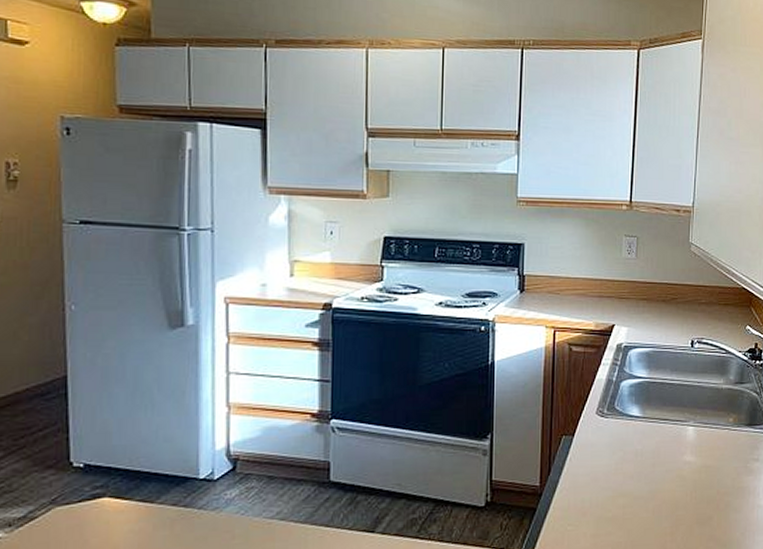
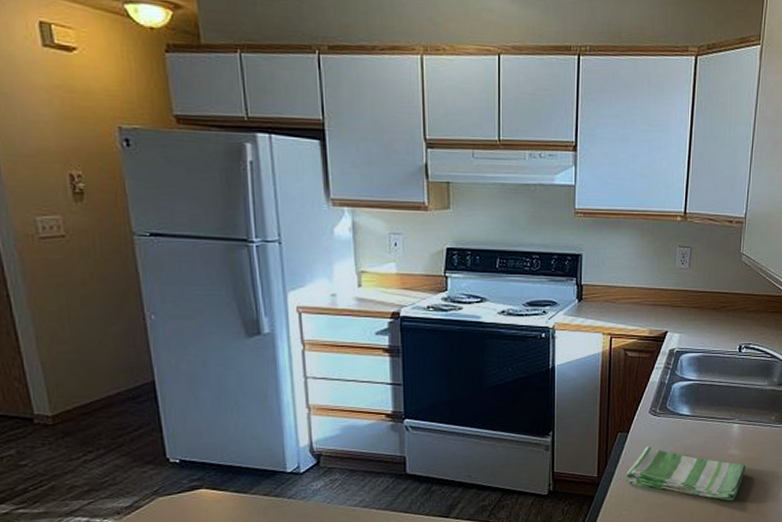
dish towel: none [571,452,703,515] -> present [625,447,746,501]

